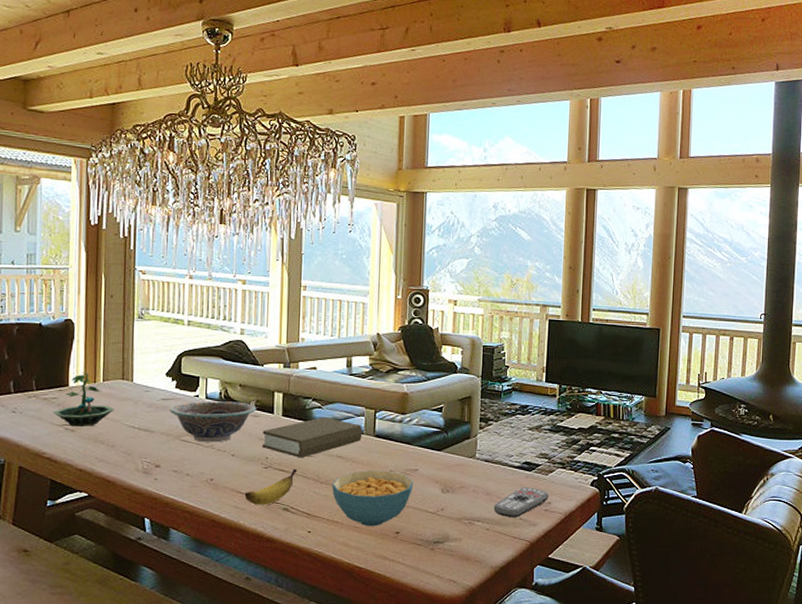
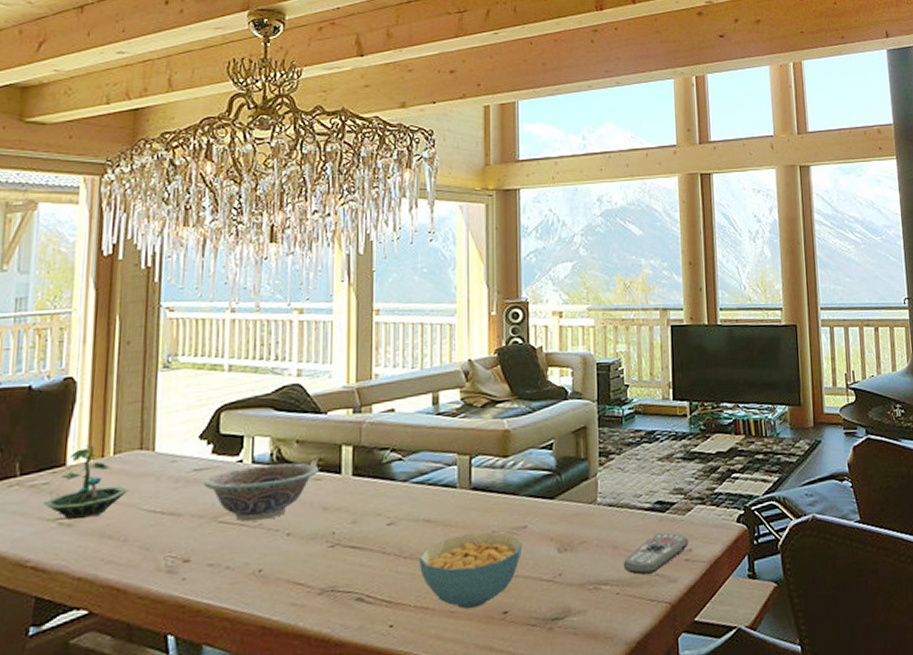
banana: present [244,469,298,505] -> none [304,543,374,599]
book: present [262,417,363,458] -> none [326,471,455,528]

